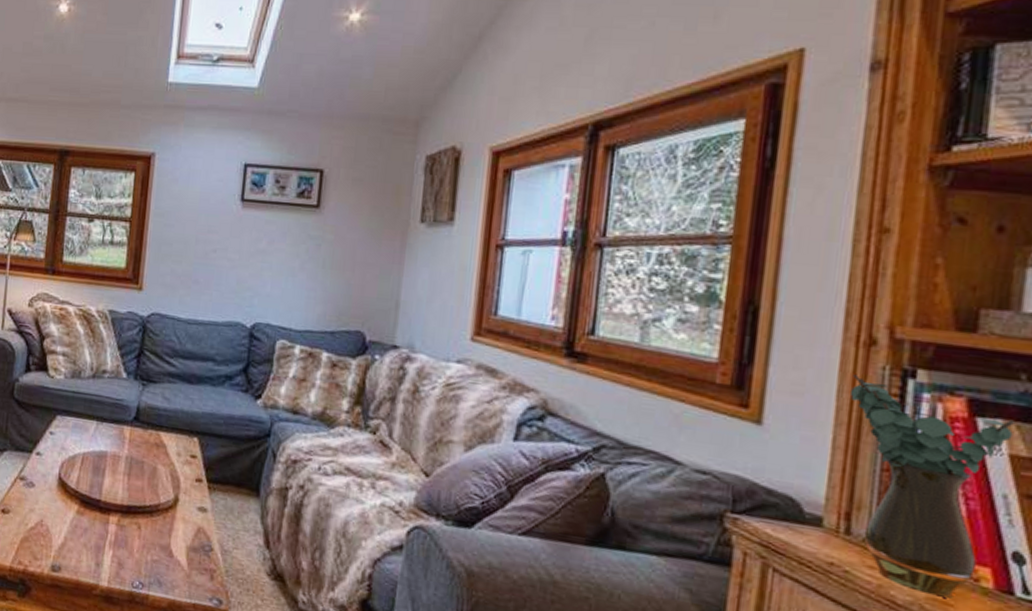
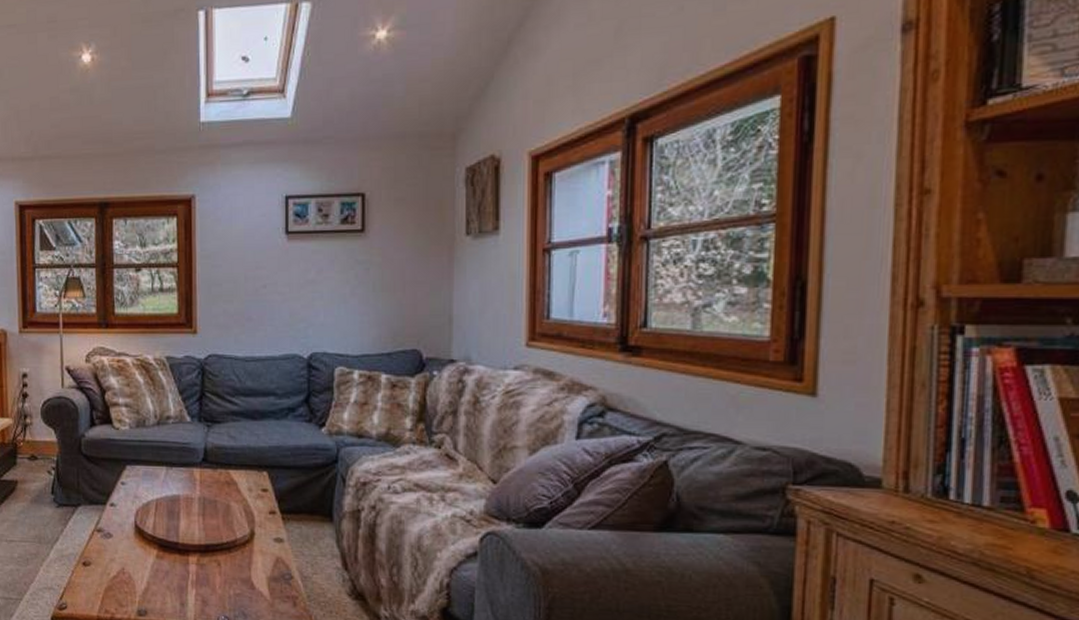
vase: present [850,373,1016,598] -> none [902,336,1064,542]

